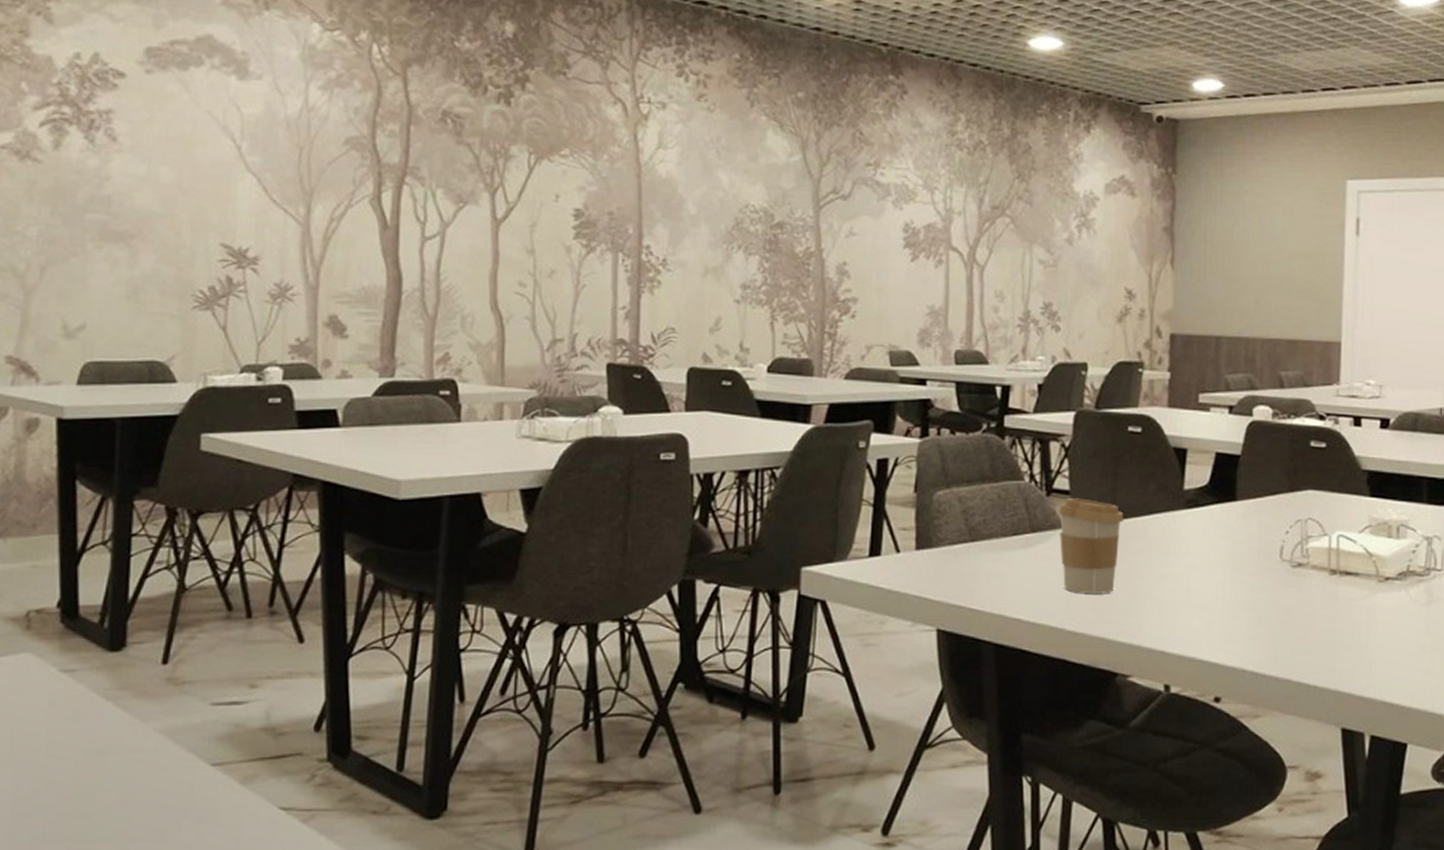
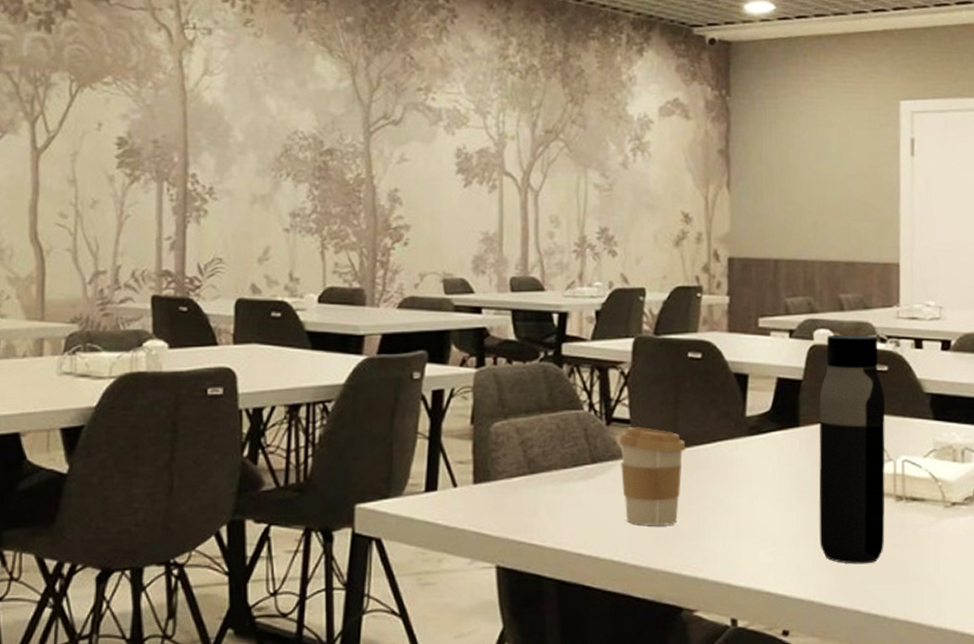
water bottle: none [1253,411,1322,635] -> present [819,334,885,564]

